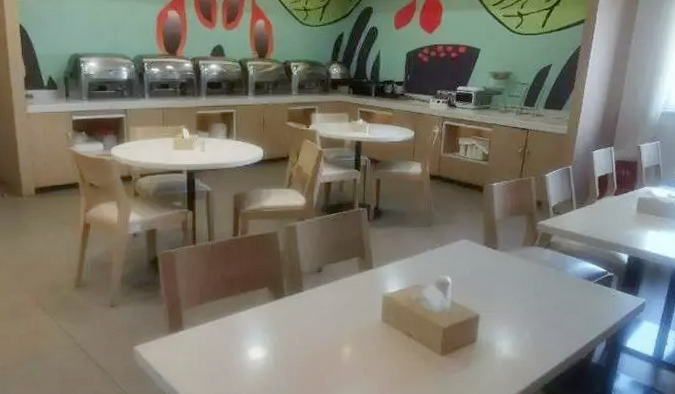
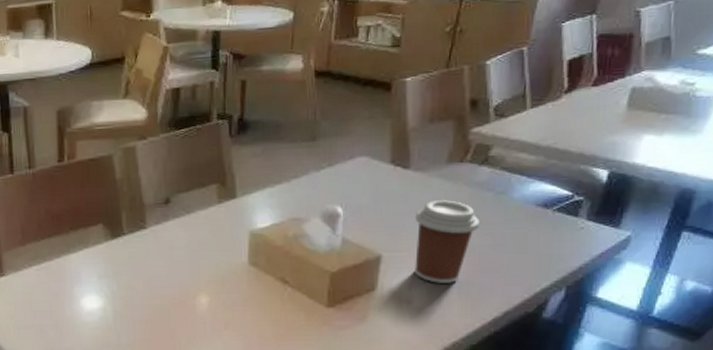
coffee cup: none [503,274,546,336] -> present [415,200,479,283]

